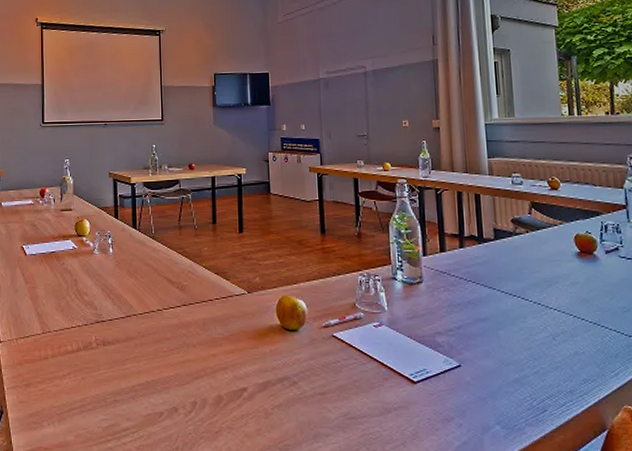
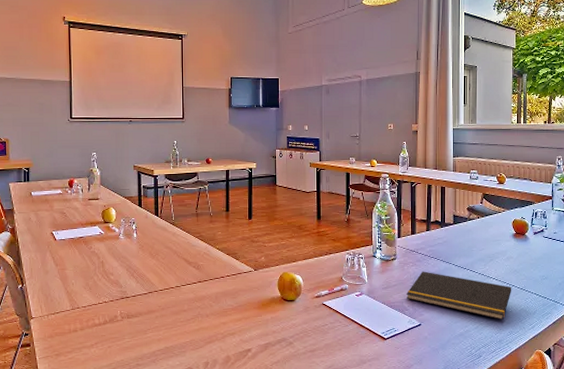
notepad: none [439,298,582,364] -> present [407,271,512,320]

